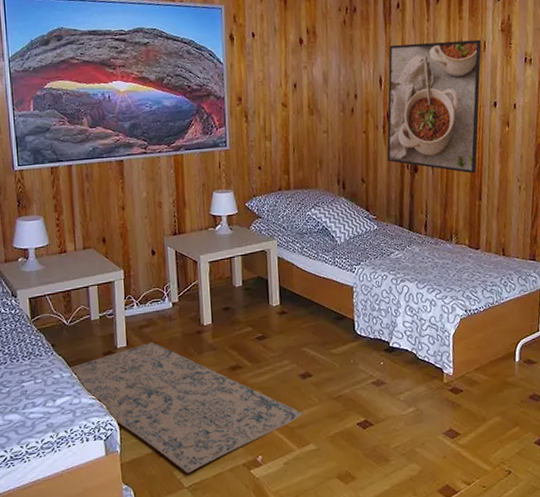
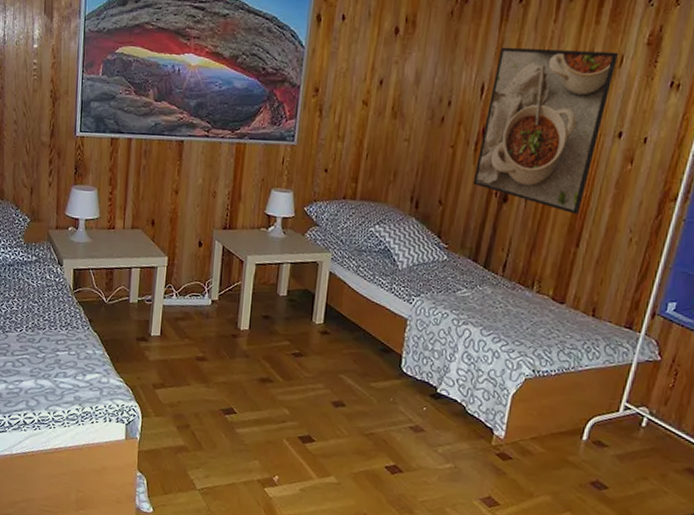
rug: present [71,342,303,473] -> none [104,336,329,476]

